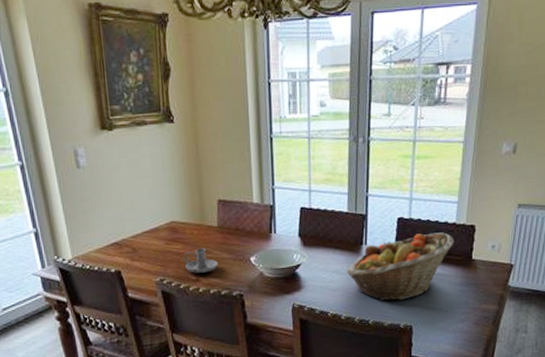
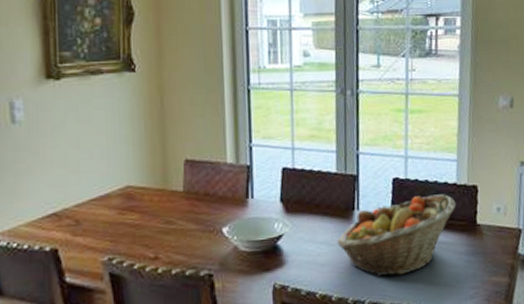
candle holder: present [184,248,219,273] -> none [140,217,184,250]

